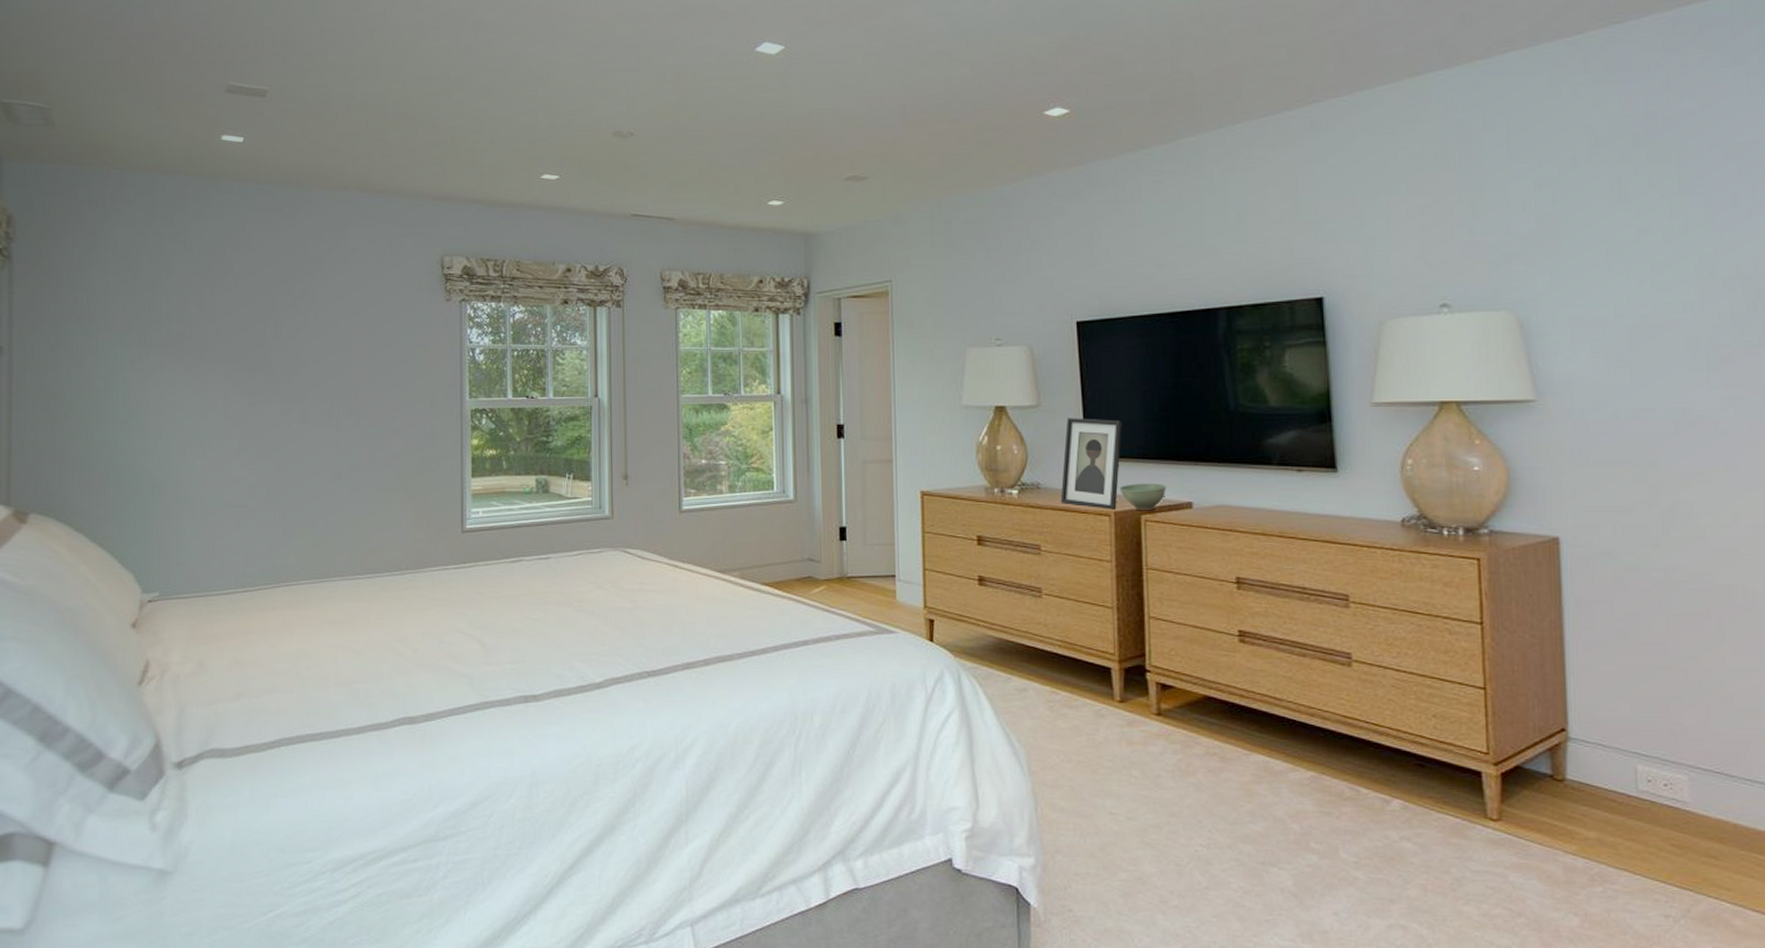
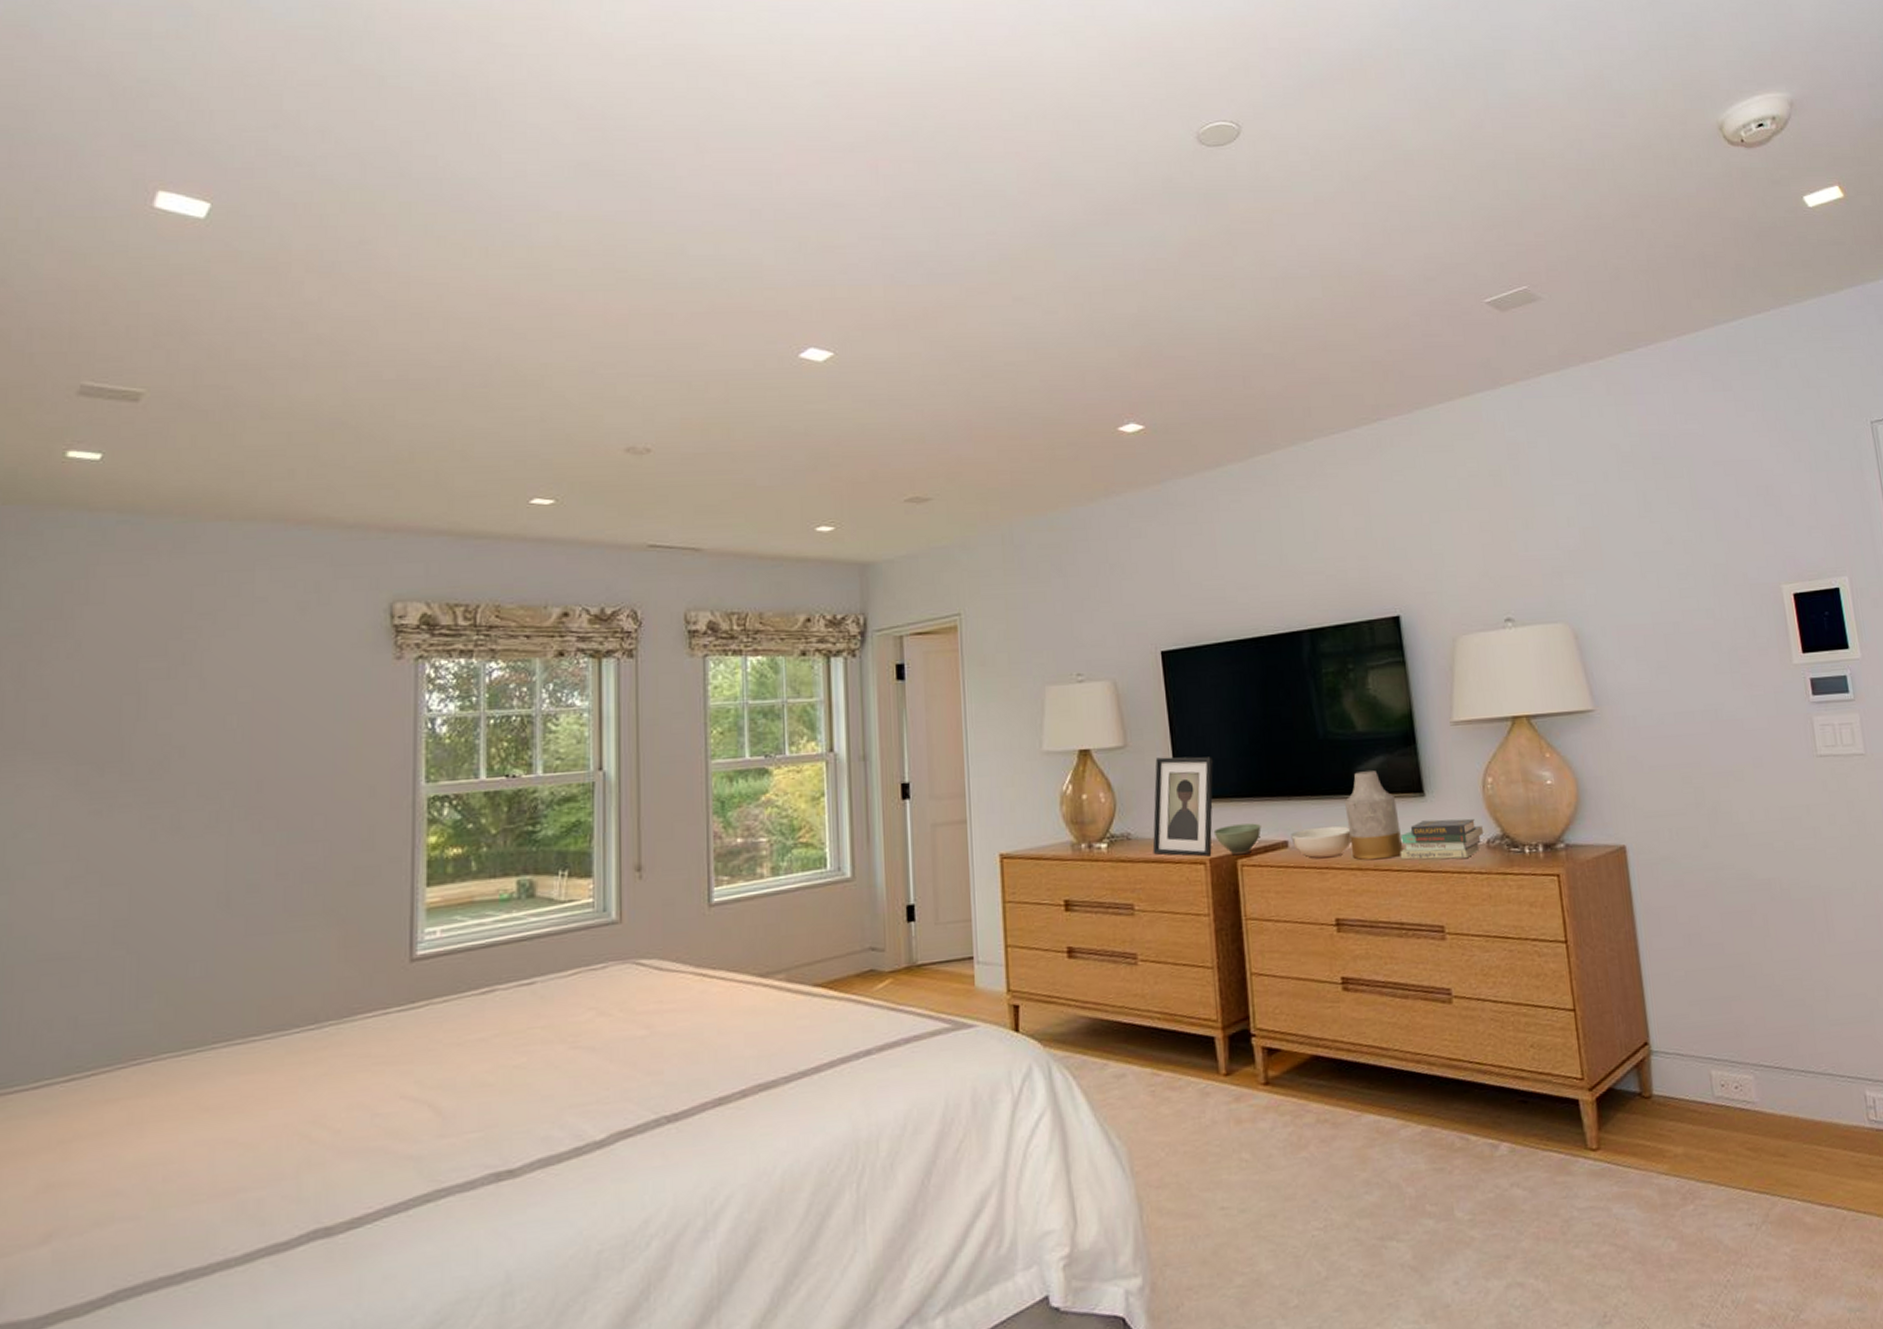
bowl: none [1196,492,1257,521] -> present [1291,826,1352,860]
vase: none [1252,444,1311,527] -> present [1344,771,1404,861]
books: none [1307,495,1398,535] -> present [1399,818,1483,860]

